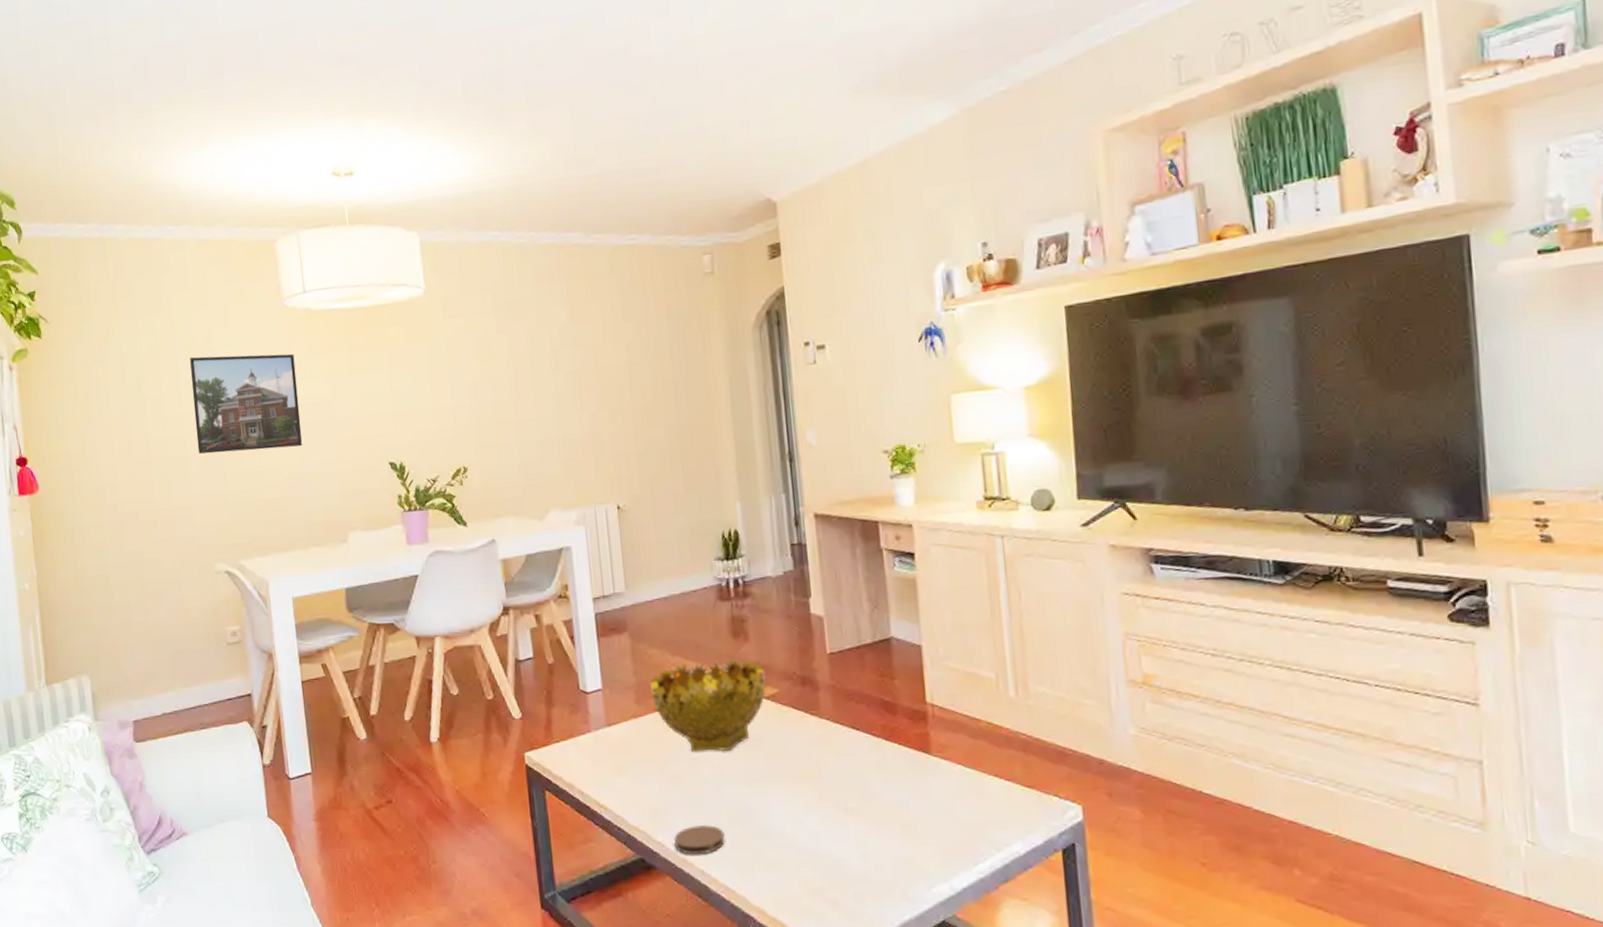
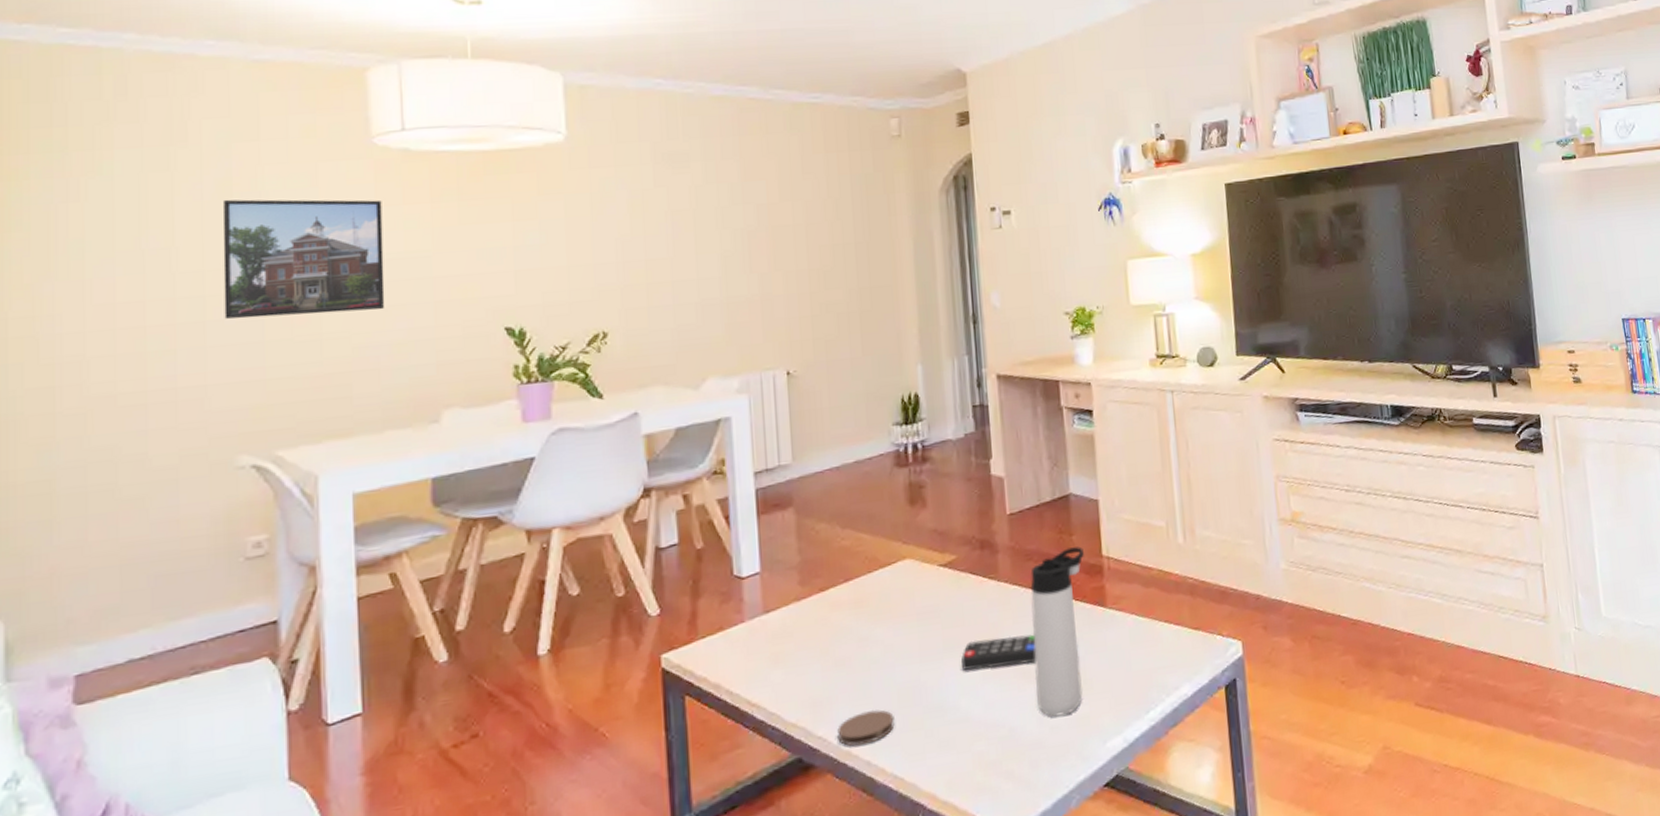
decorative bowl: present [649,659,766,752] -> none [816,527,944,632]
remote control: none [786,772,859,801] -> present [961,634,1036,670]
thermos bottle: none [852,691,907,855] -> present [1030,546,1084,717]

